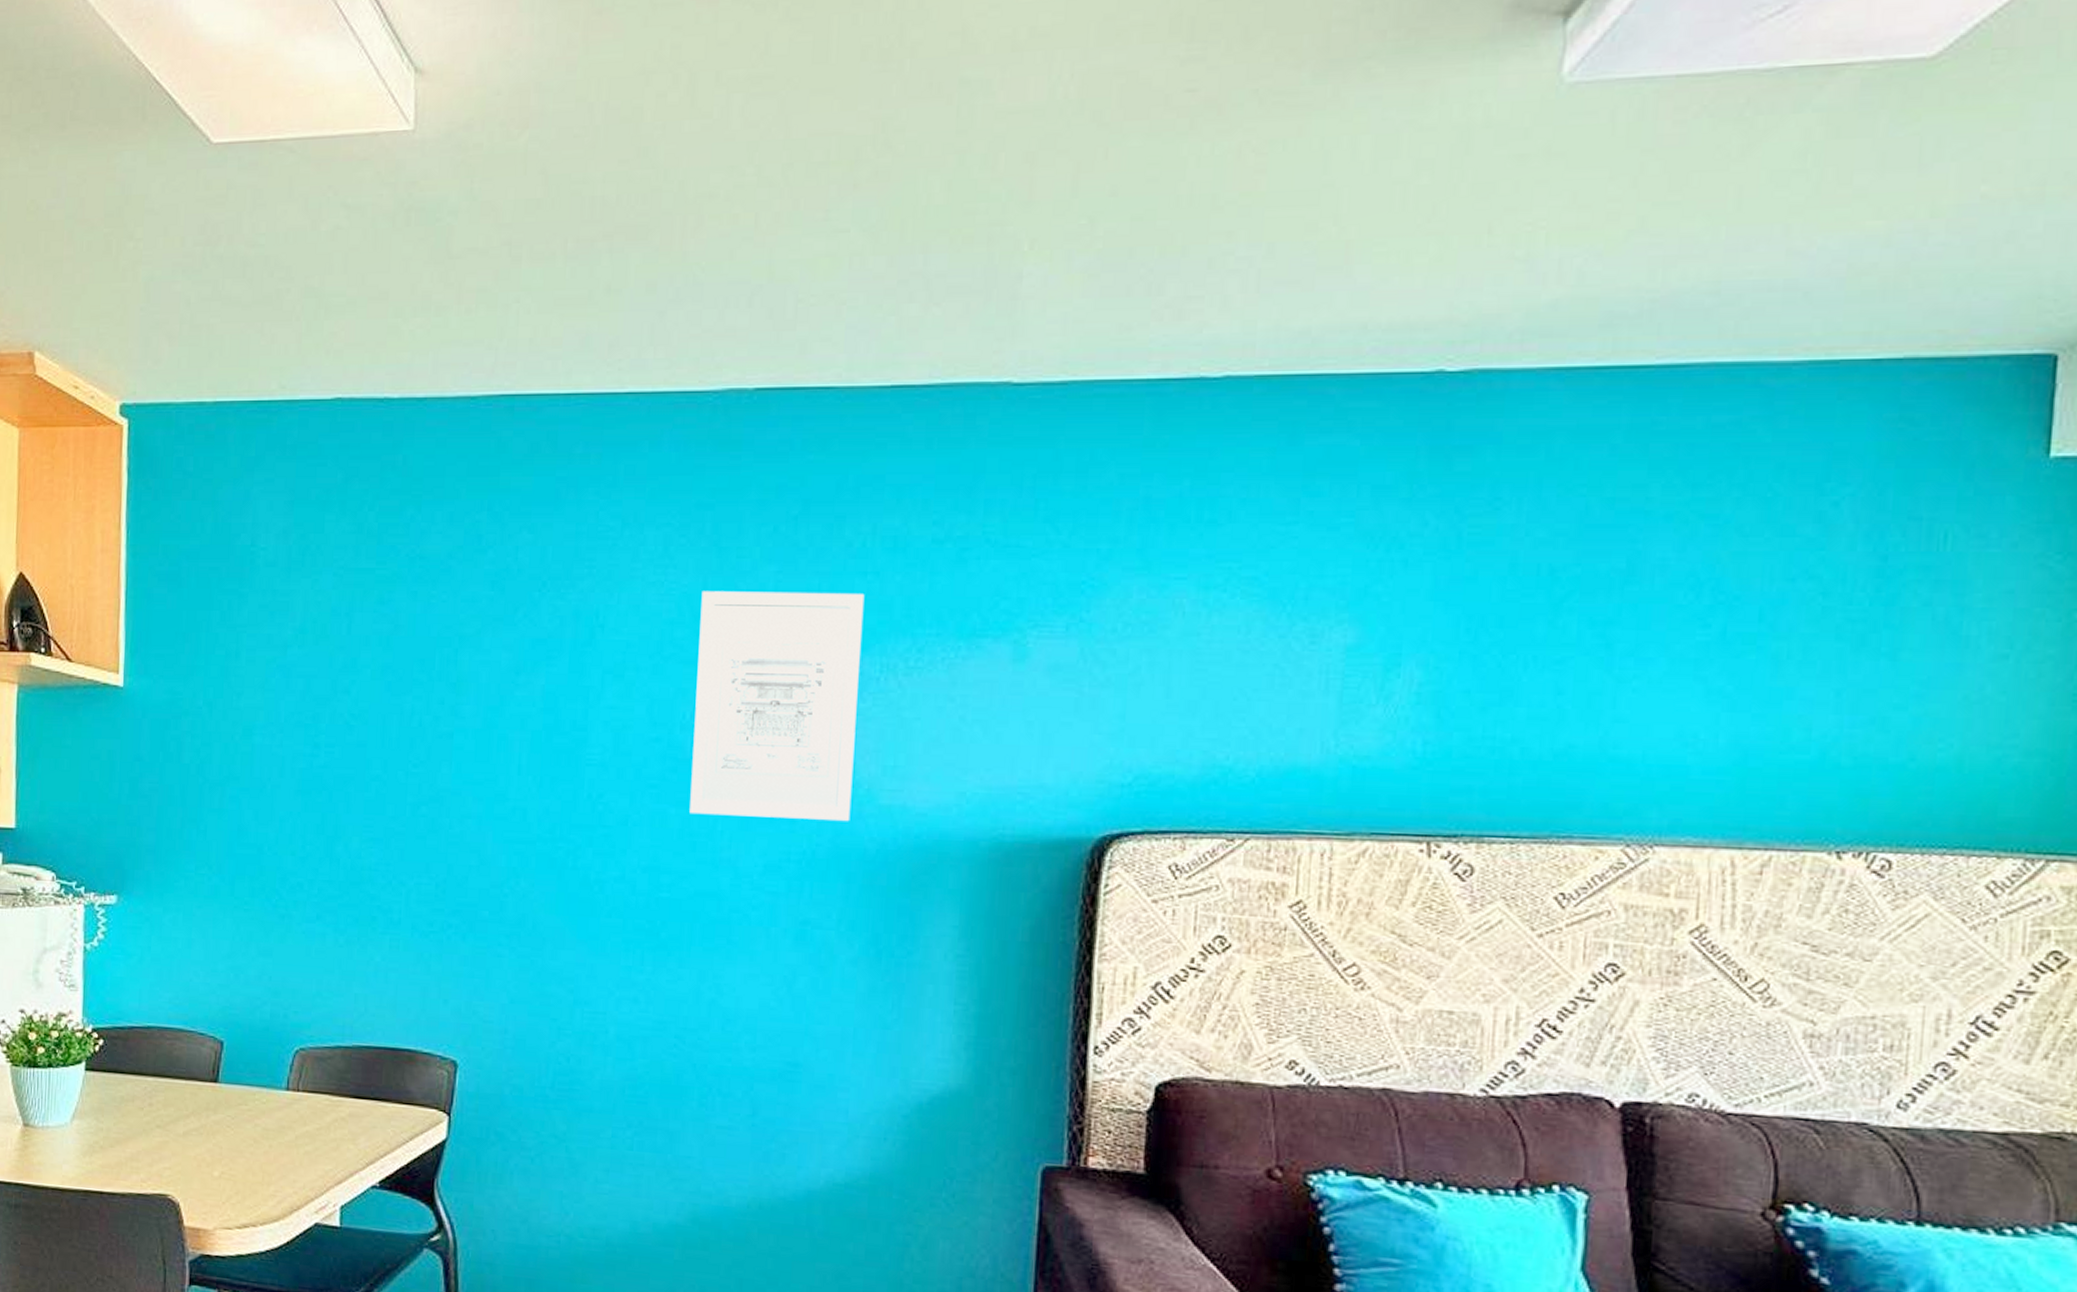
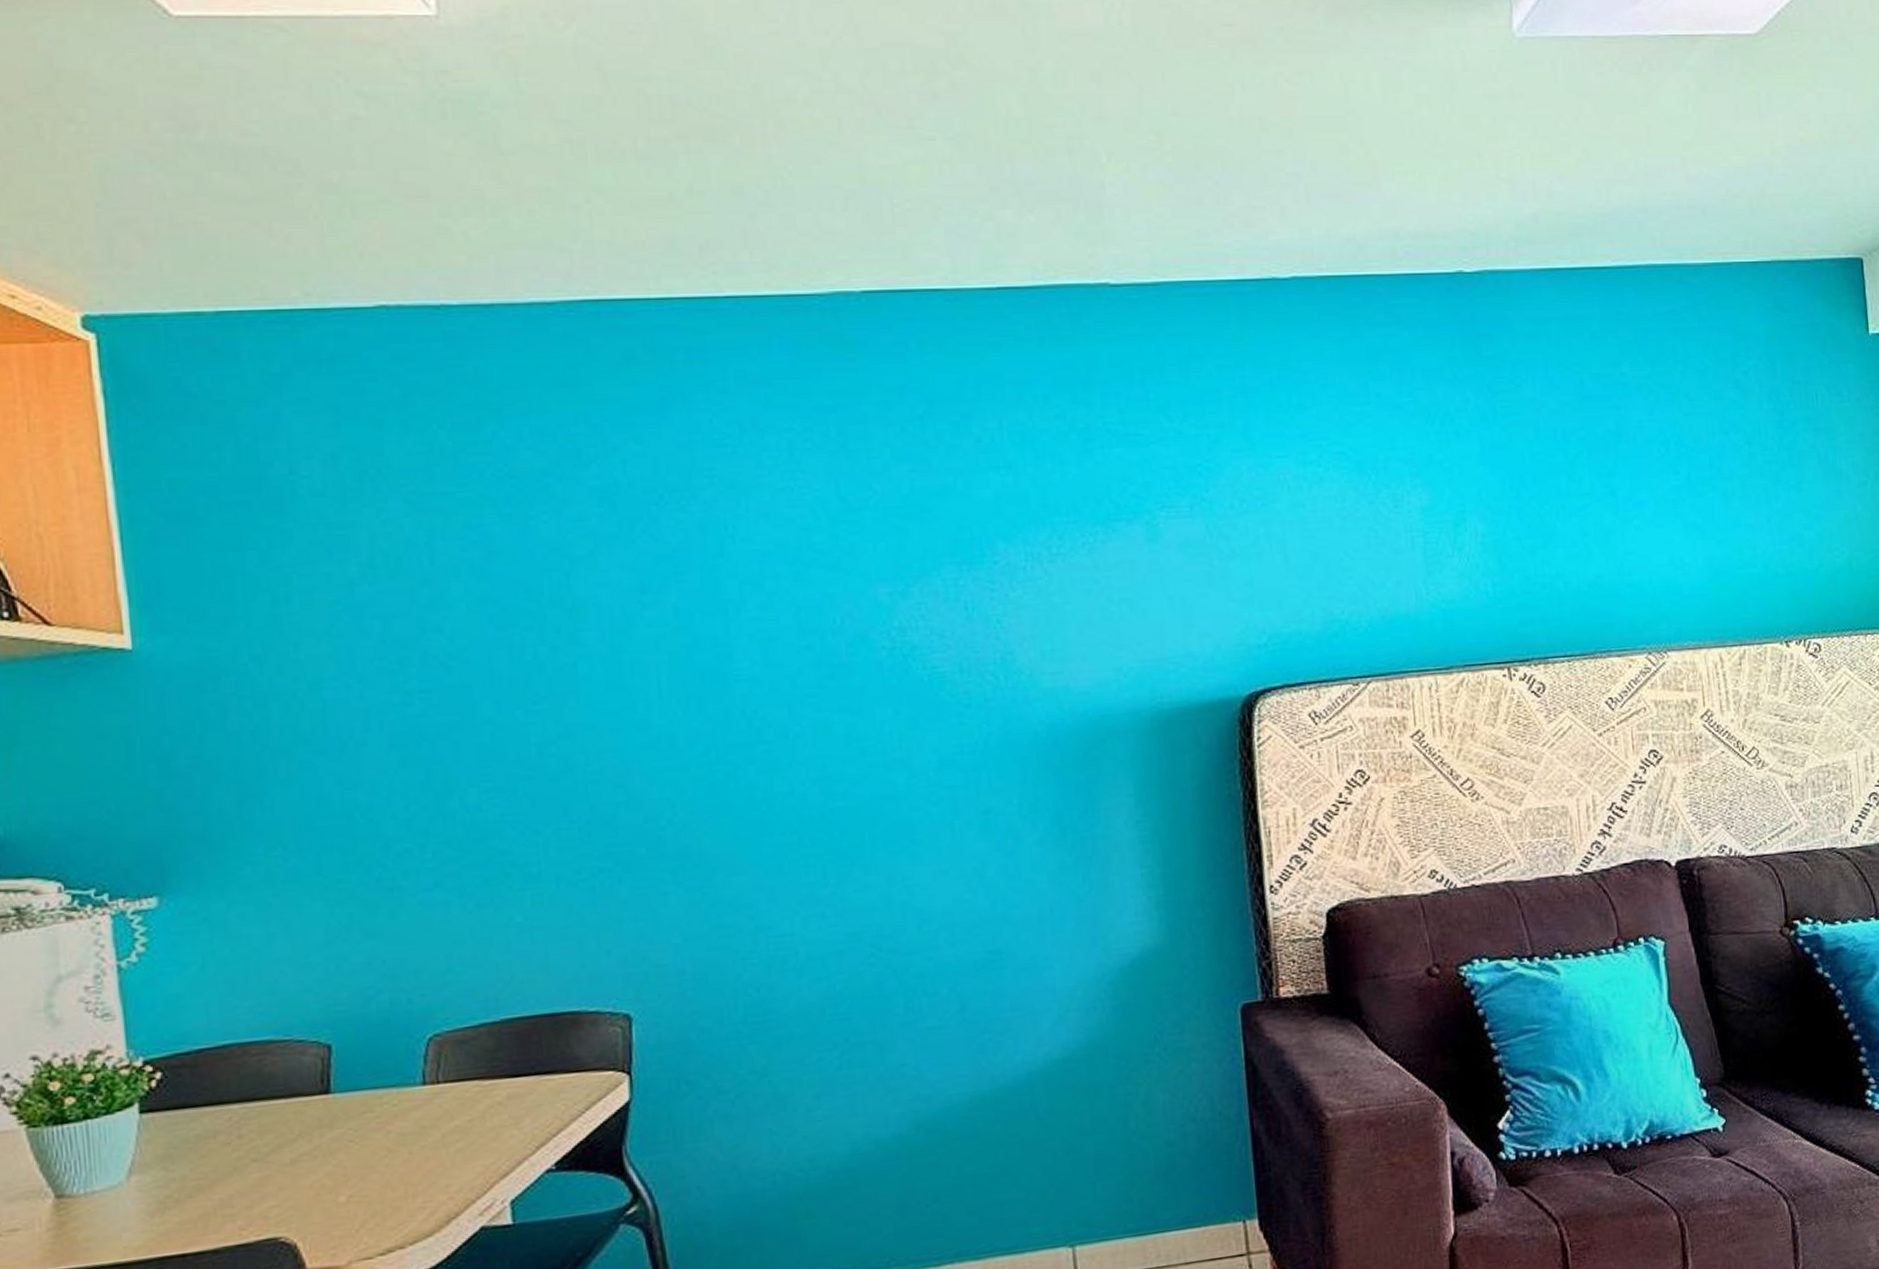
wall art: present [690,591,865,821] -> none [835,487,1017,719]

